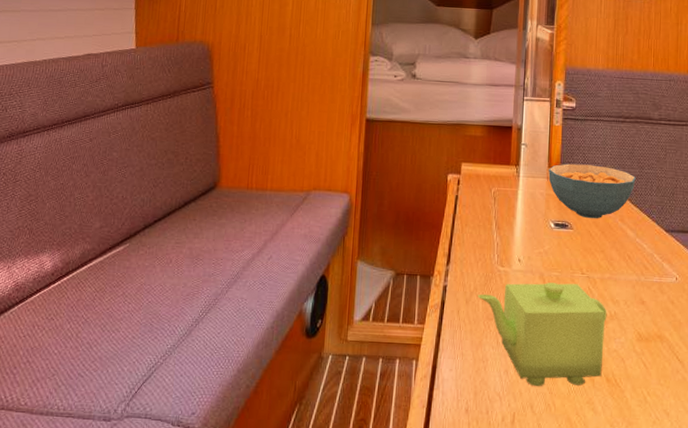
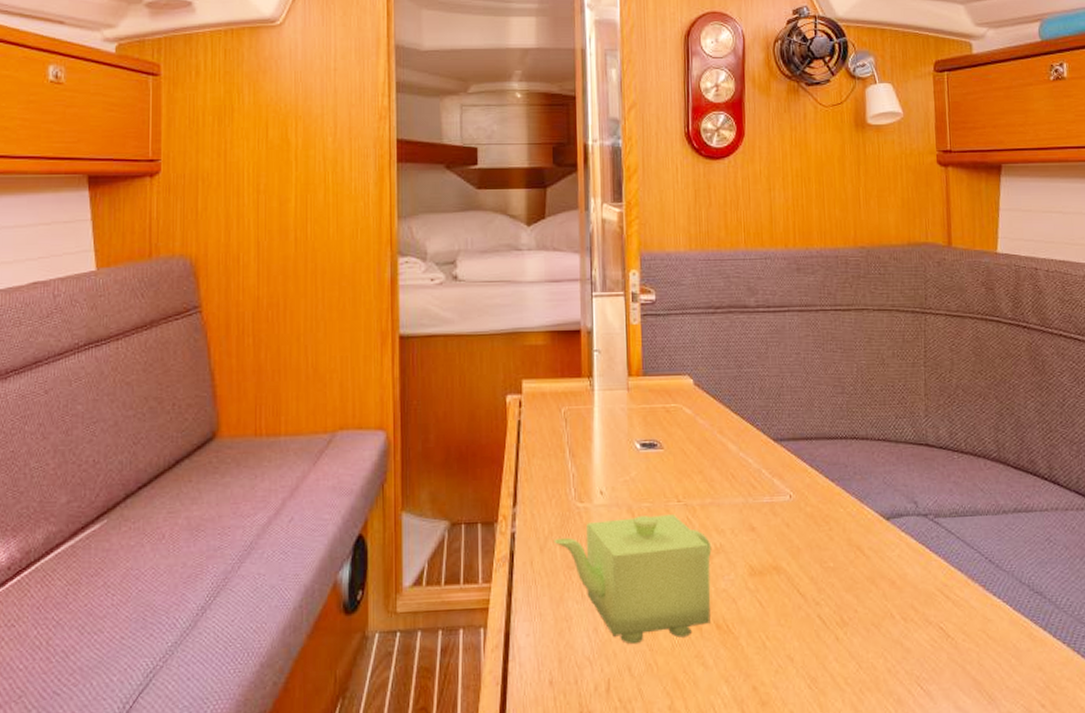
cereal bowl: present [548,163,636,219] -> none [629,368,734,434]

